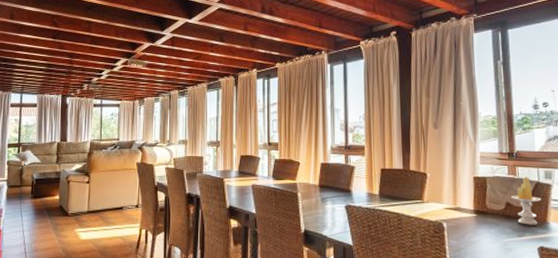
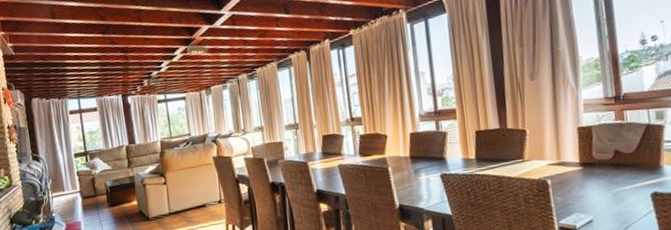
candle: present [510,177,542,225] -> none [619,120,654,172]

